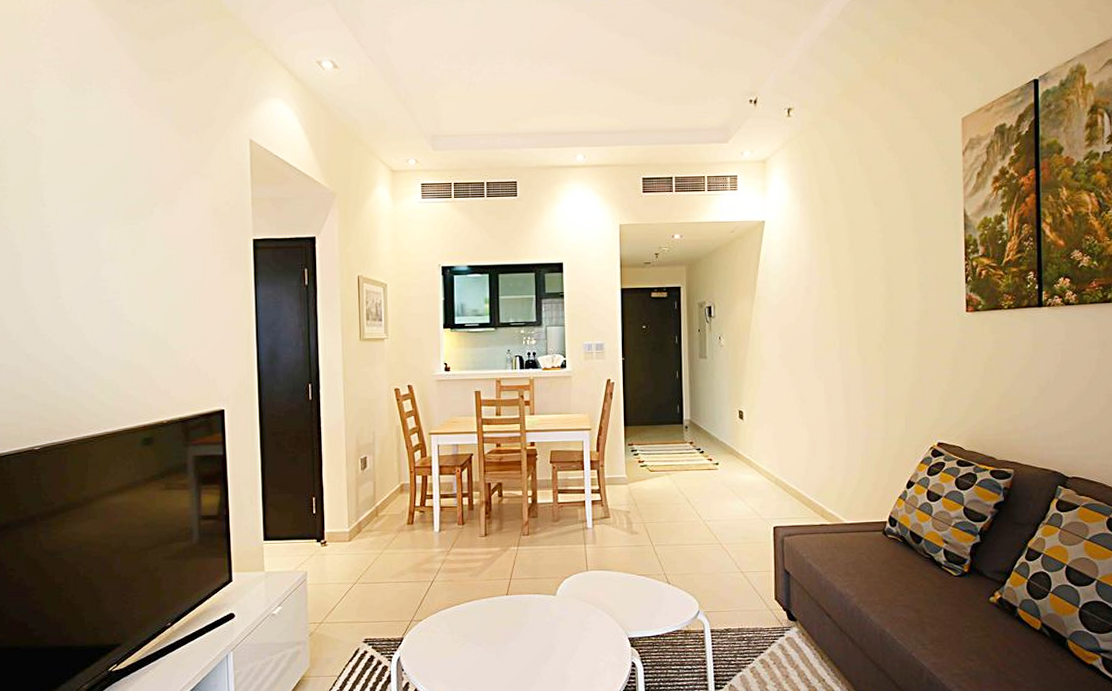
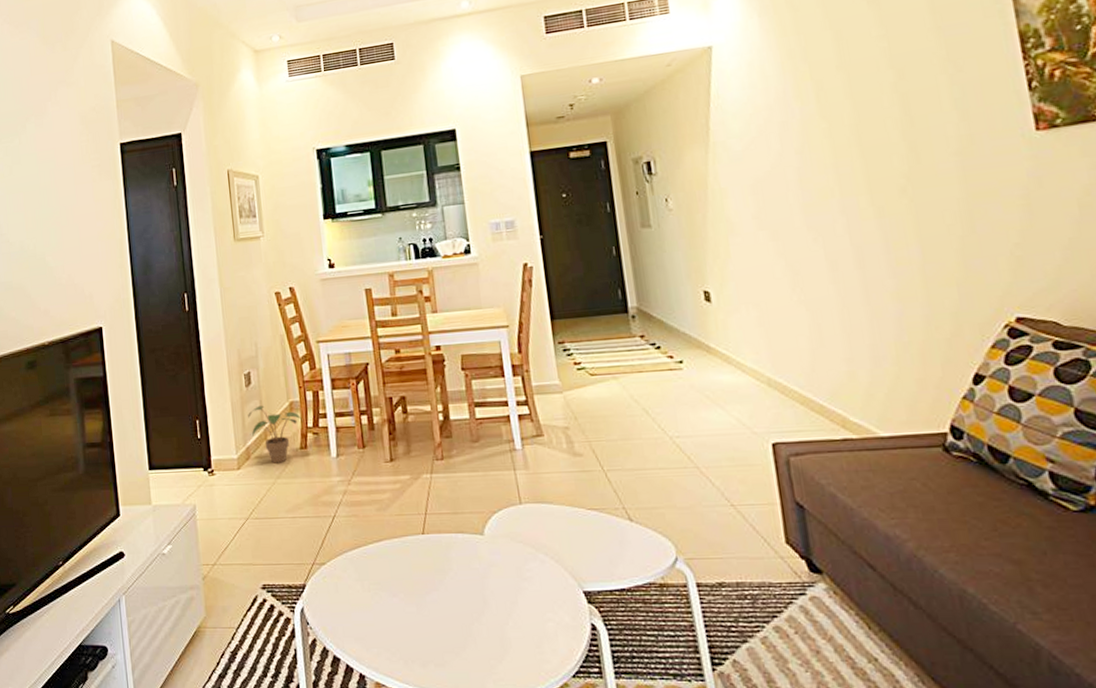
potted plant: none [362,486,412,536] -> present [248,405,303,464]

